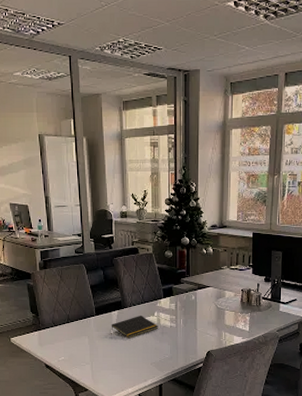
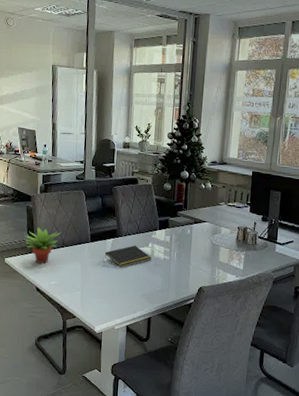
succulent plant: none [29,304,66,340] -> present [25,227,62,264]

